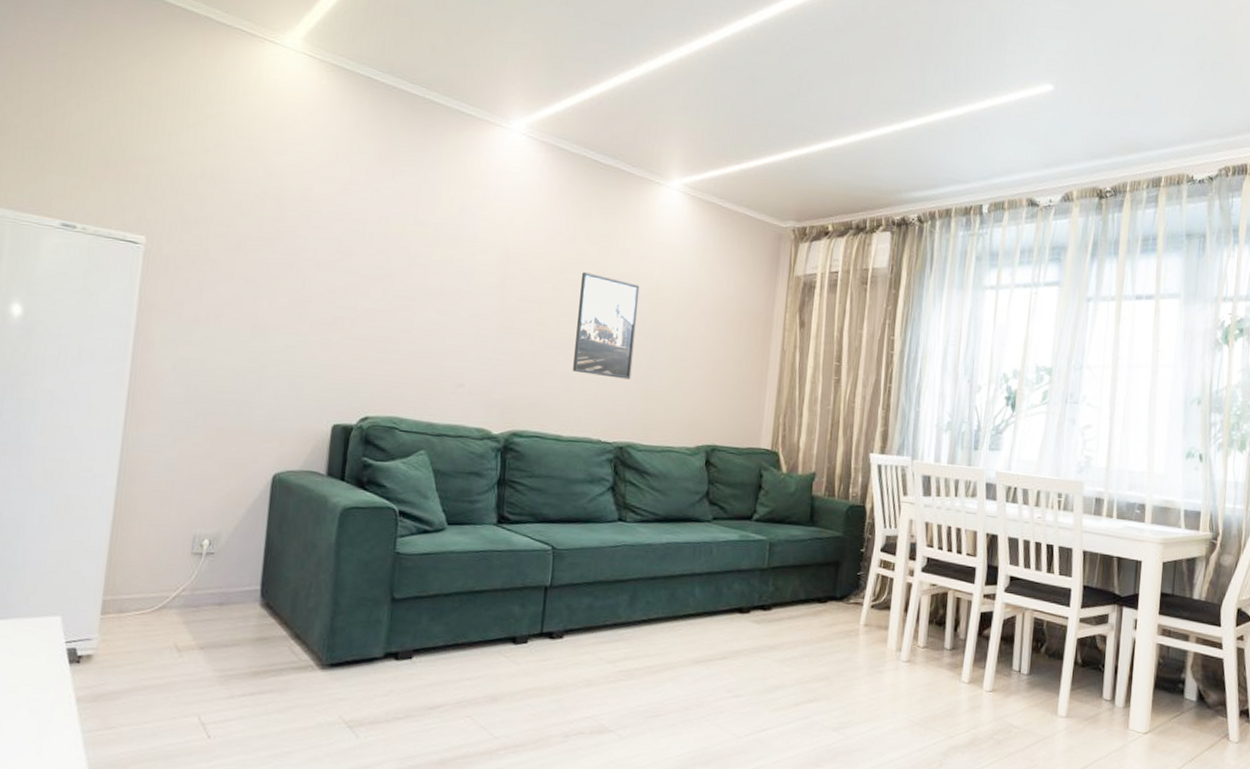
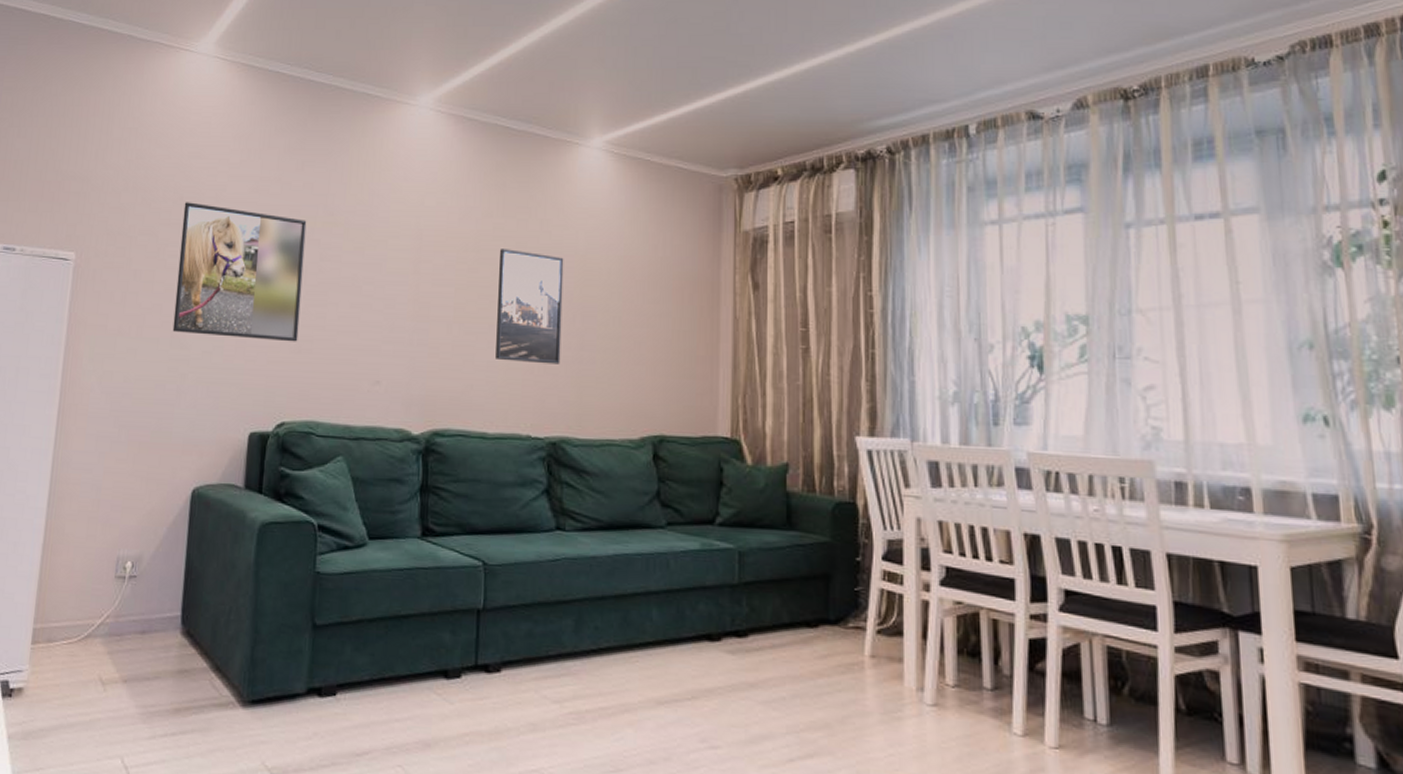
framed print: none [253,197,396,343] -> present [172,202,307,342]

